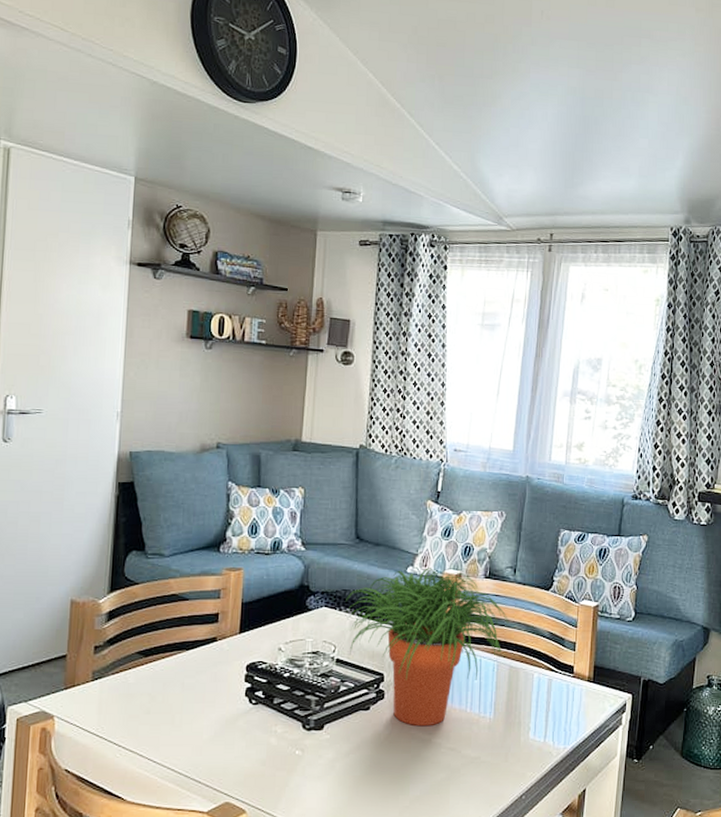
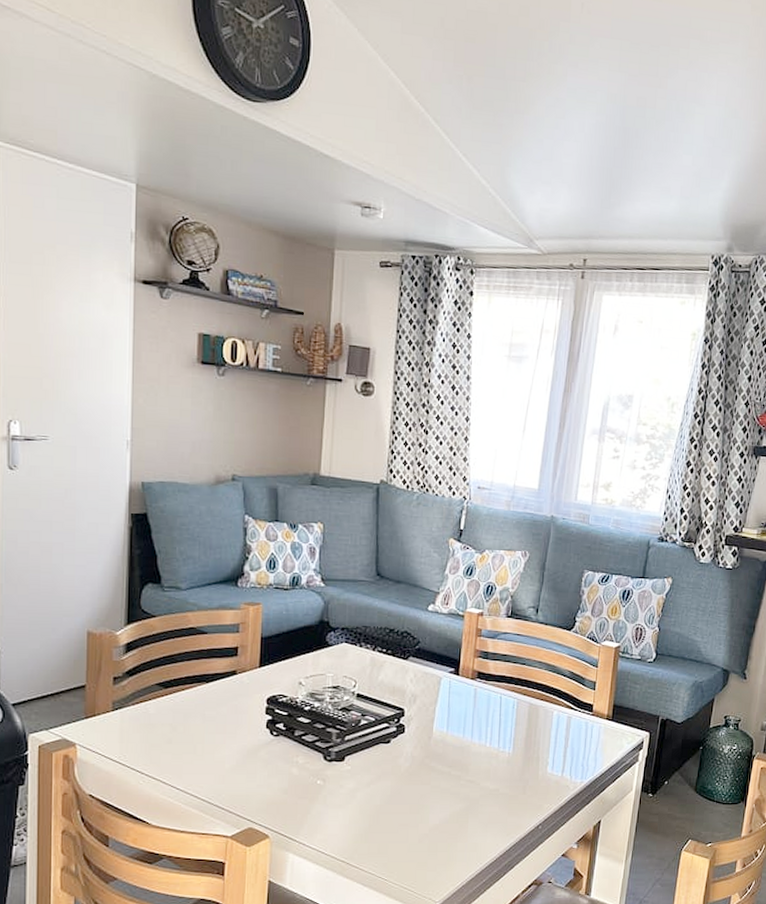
potted plant: present [345,568,510,727] -> none [366,606,531,760]

